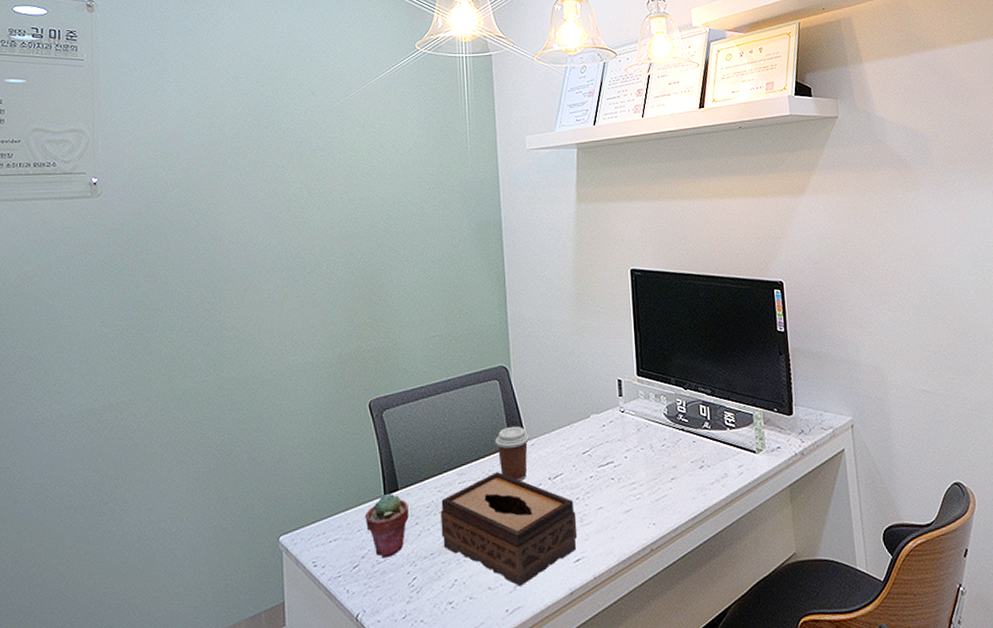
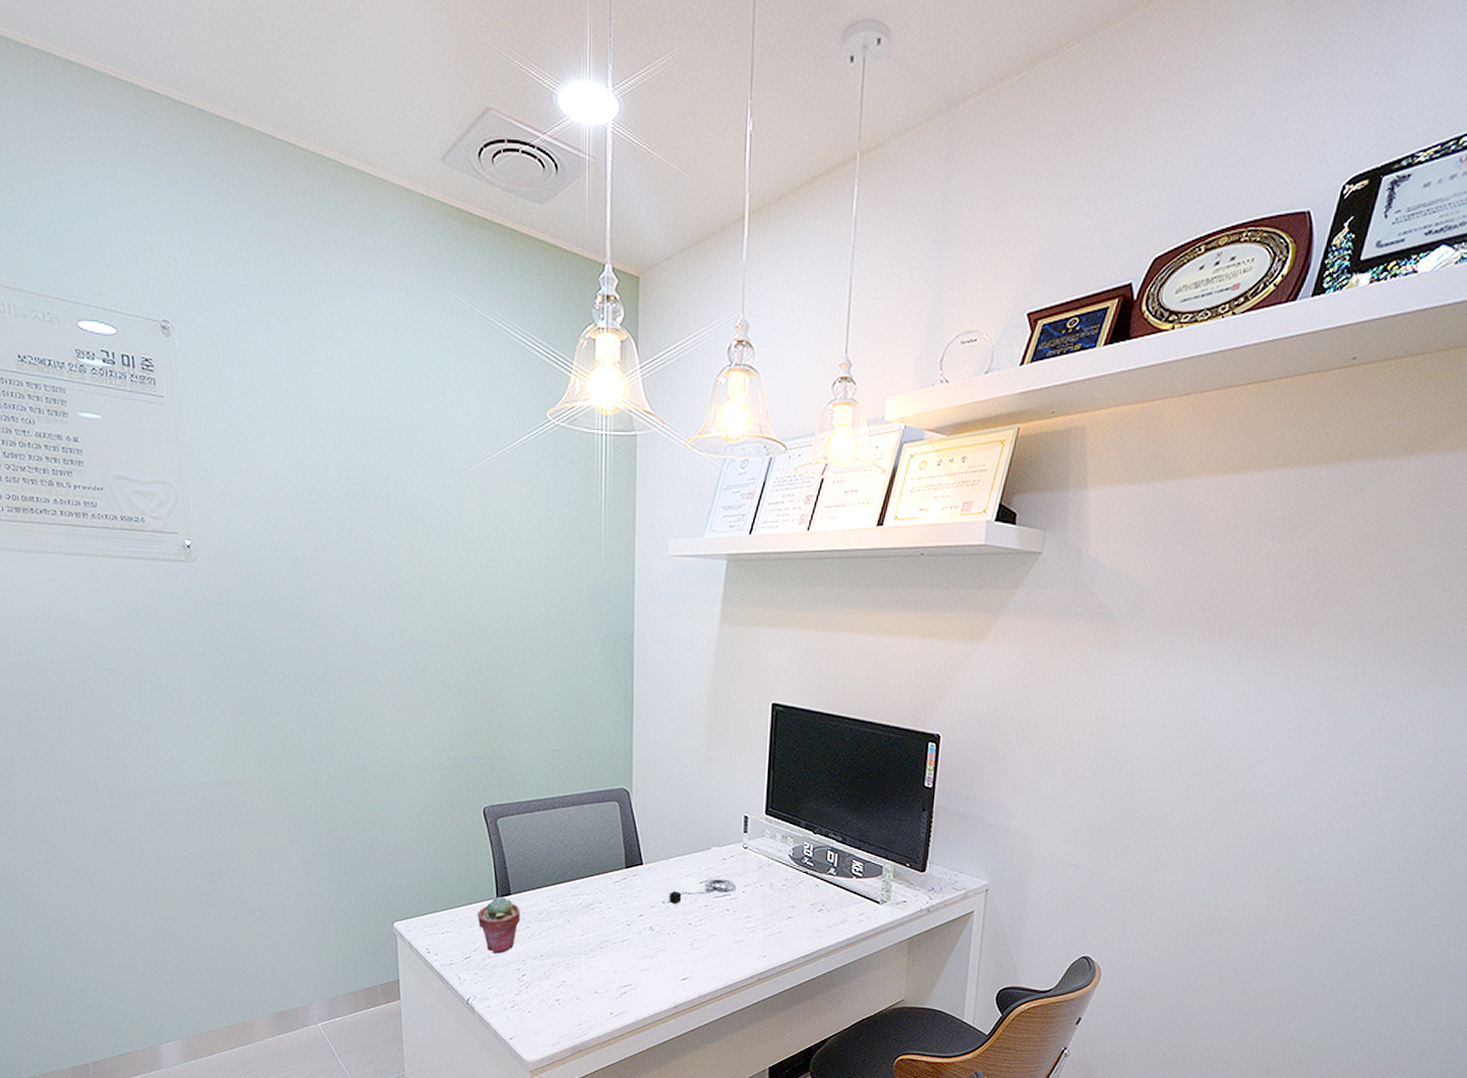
tissue box: present [440,472,578,586] -> none [552,890,687,994]
coffee cup: present [495,426,530,481] -> none [610,848,647,901]
computer mouse: none [552,446,619,479] -> present [667,878,737,904]

